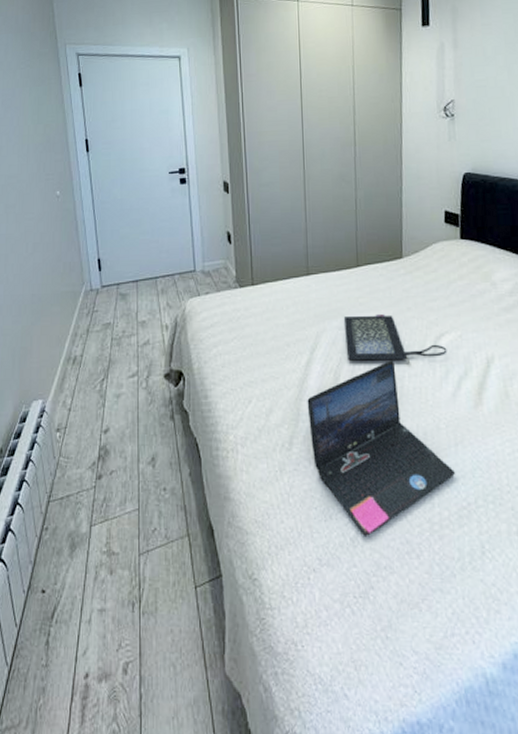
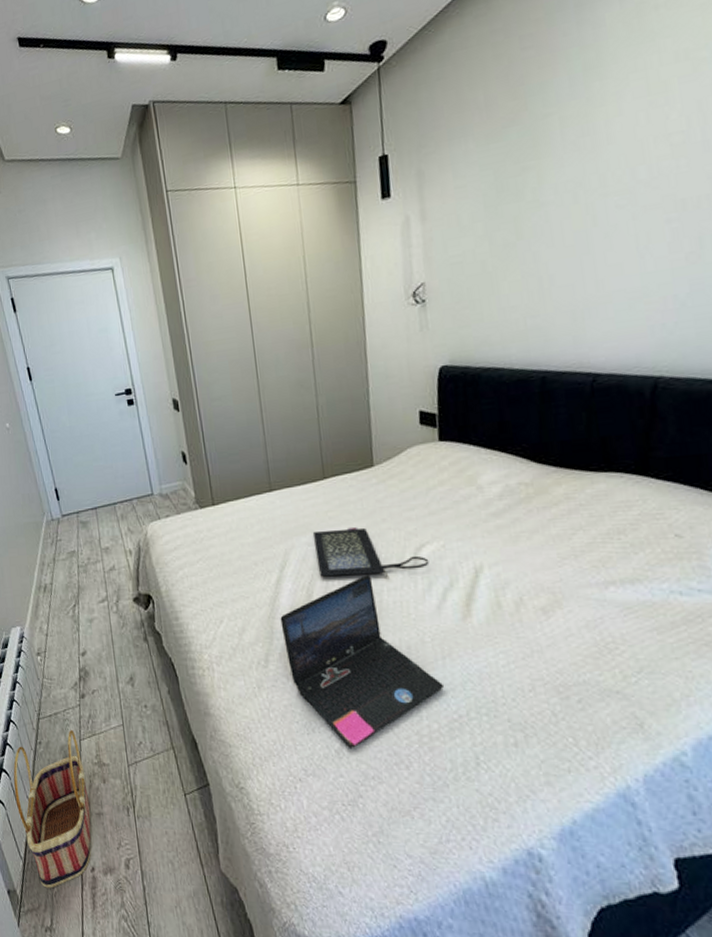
basket: none [10,515,93,700] -> present [13,730,92,889]

